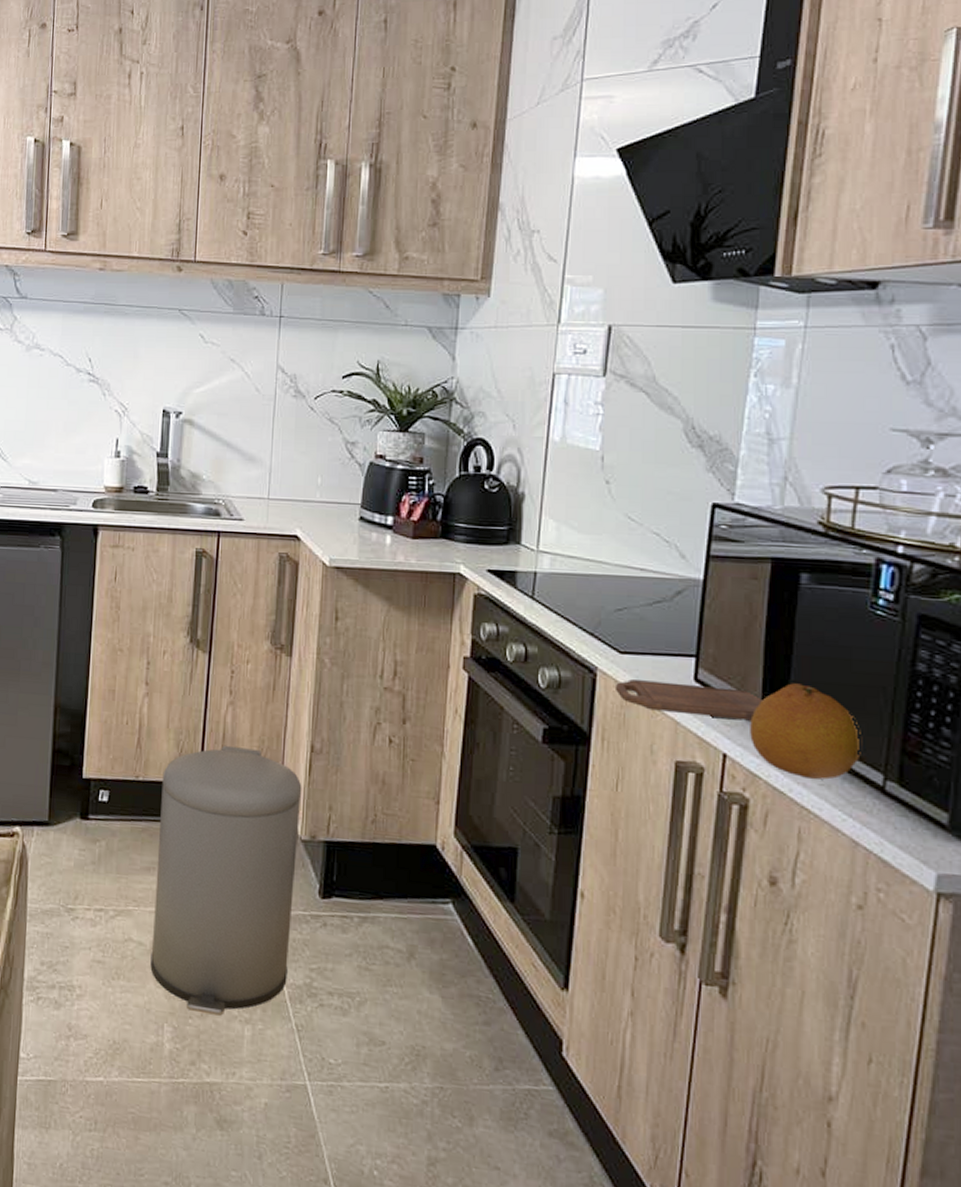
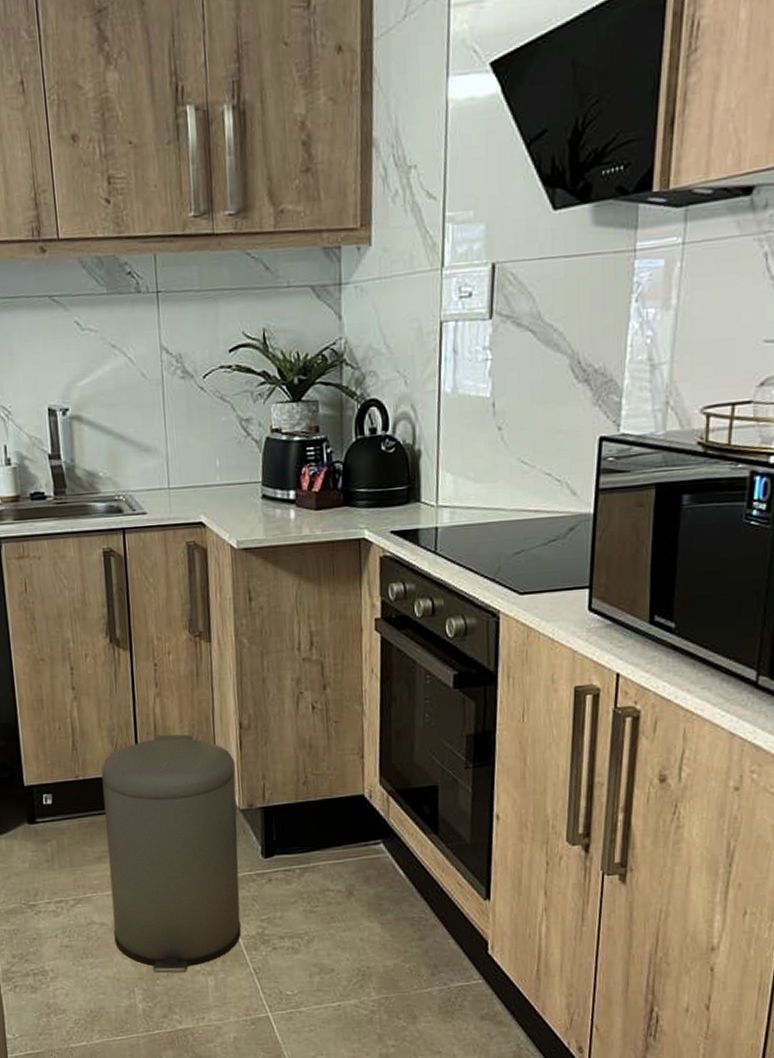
cutting board: present [614,679,765,721] -> none [516,612,653,644]
fruit: present [750,683,863,780] -> none [640,599,739,685]

